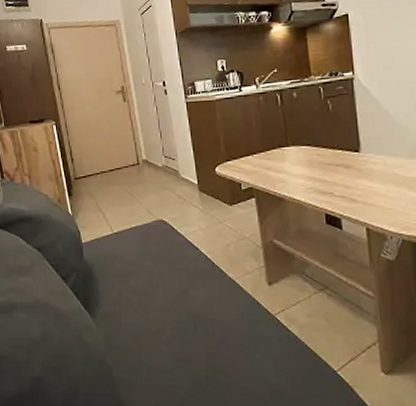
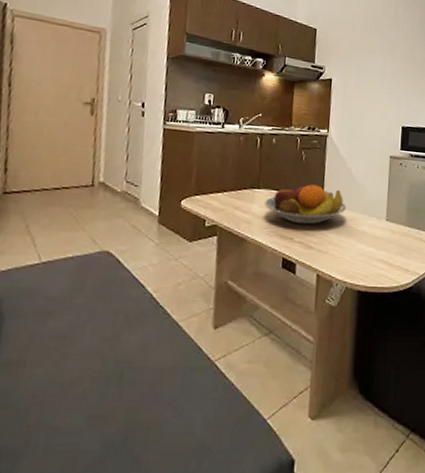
fruit bowl: none [296,134,389,178] -> present [265,184,346,225]

